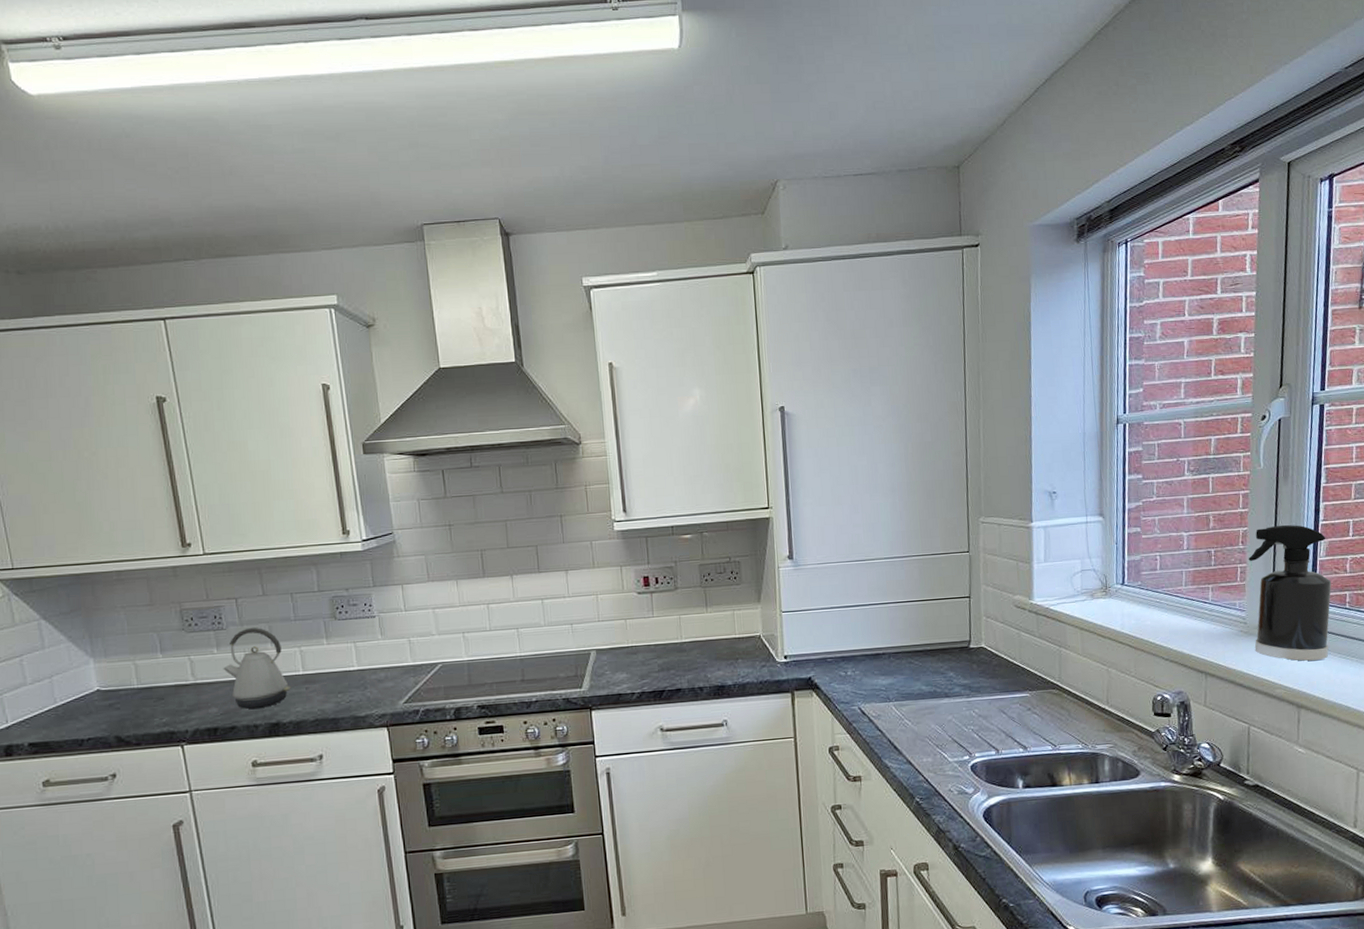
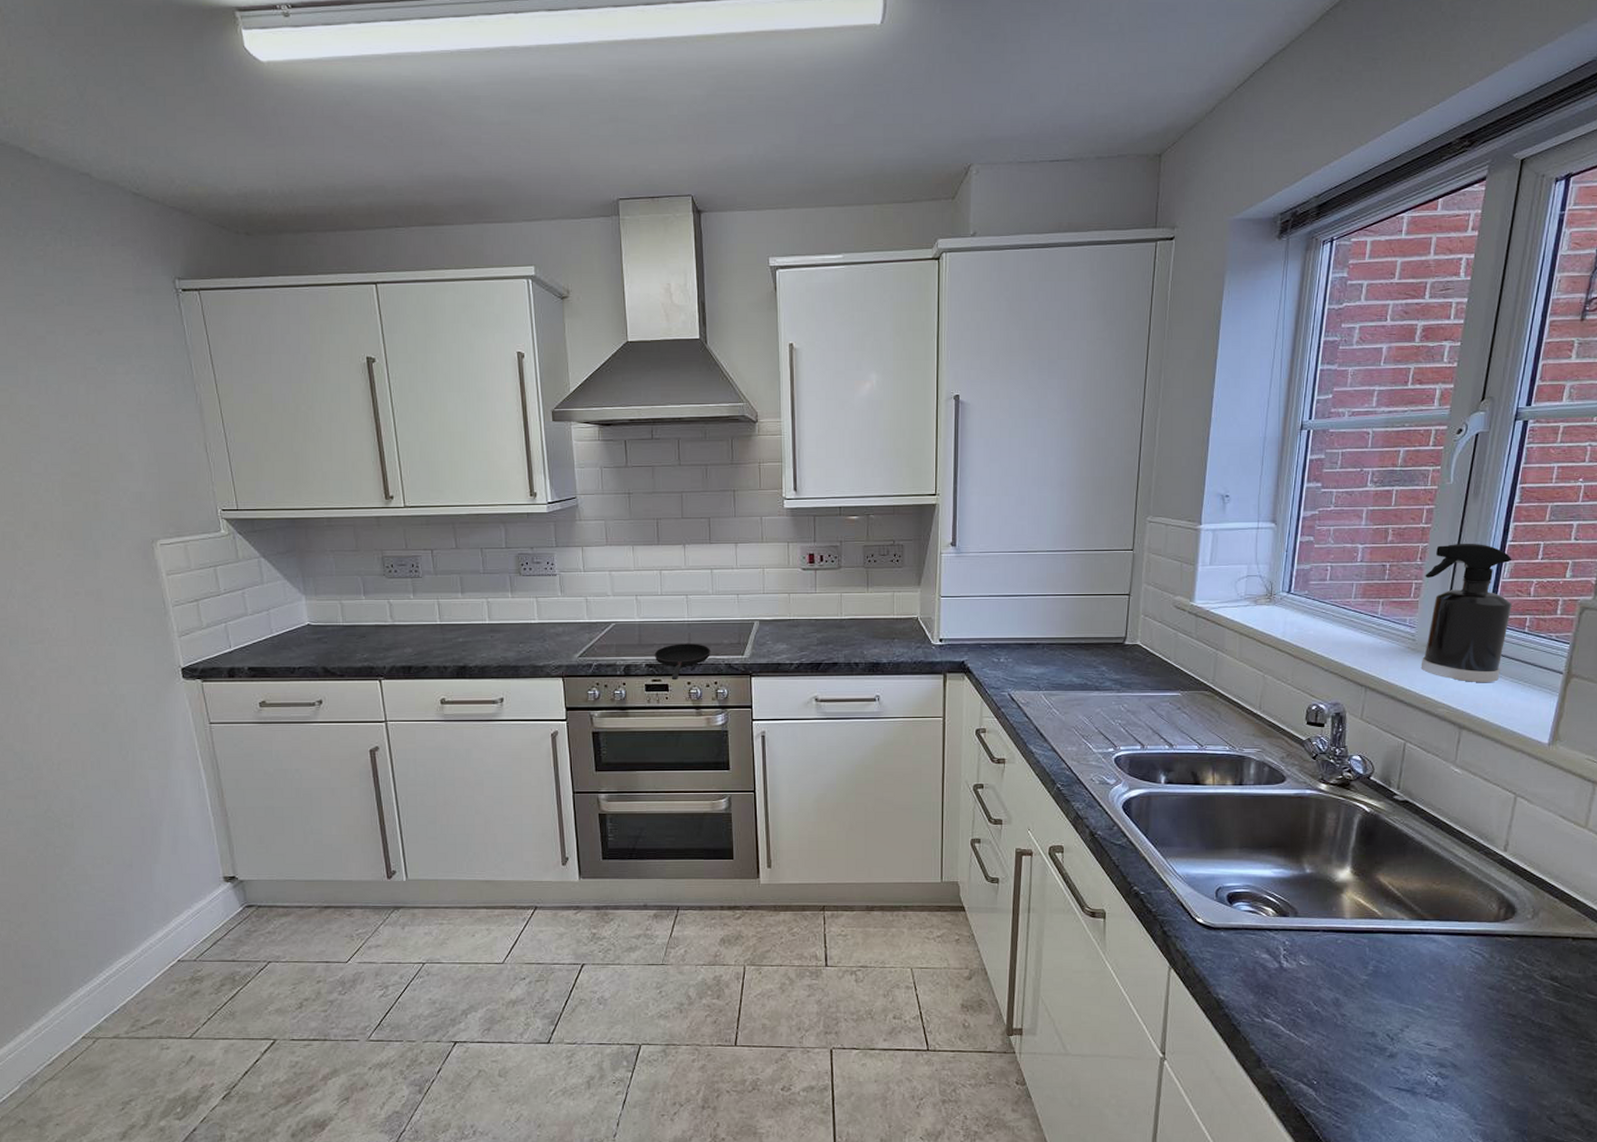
kettle: present [223,628,292,710] -> none [418,578,479,652]
frying pan: none [486,679,547,721] -> present [654,643,711,681]

